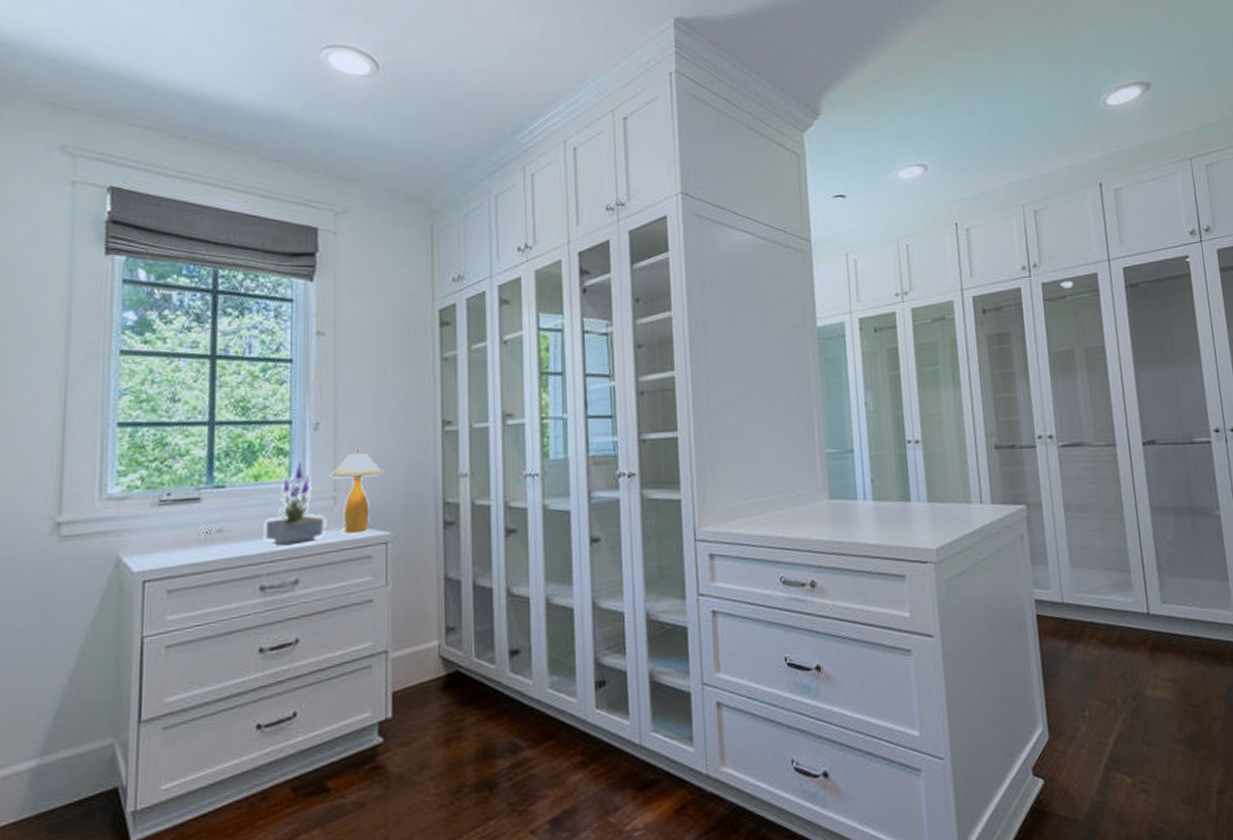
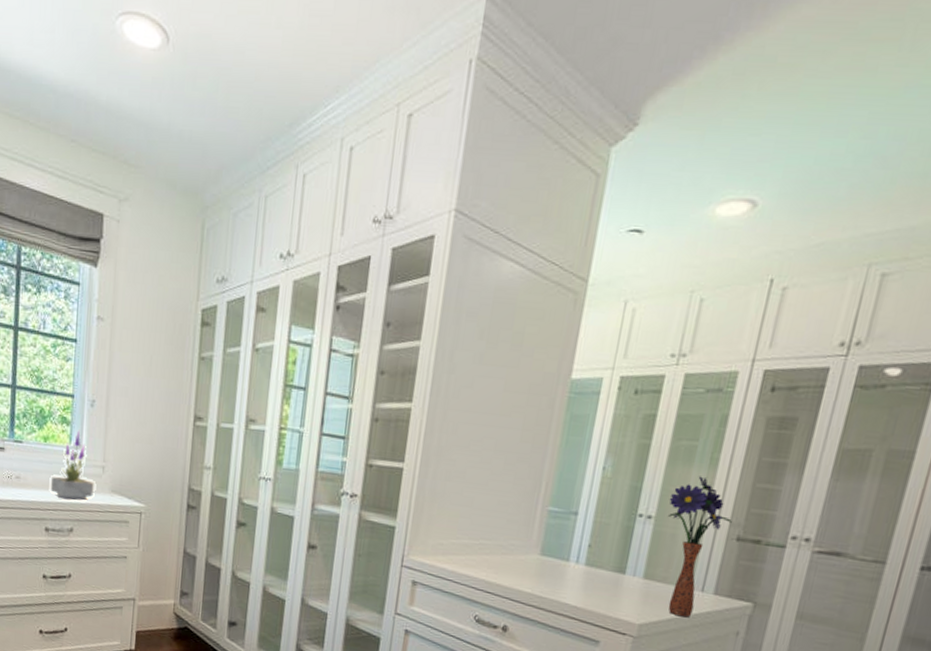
table lamp: present [331,448,383,534] -> none [101,428,142,501]
flower arrangement: none [929,396,986,533] -> present [667,476,732,618]

